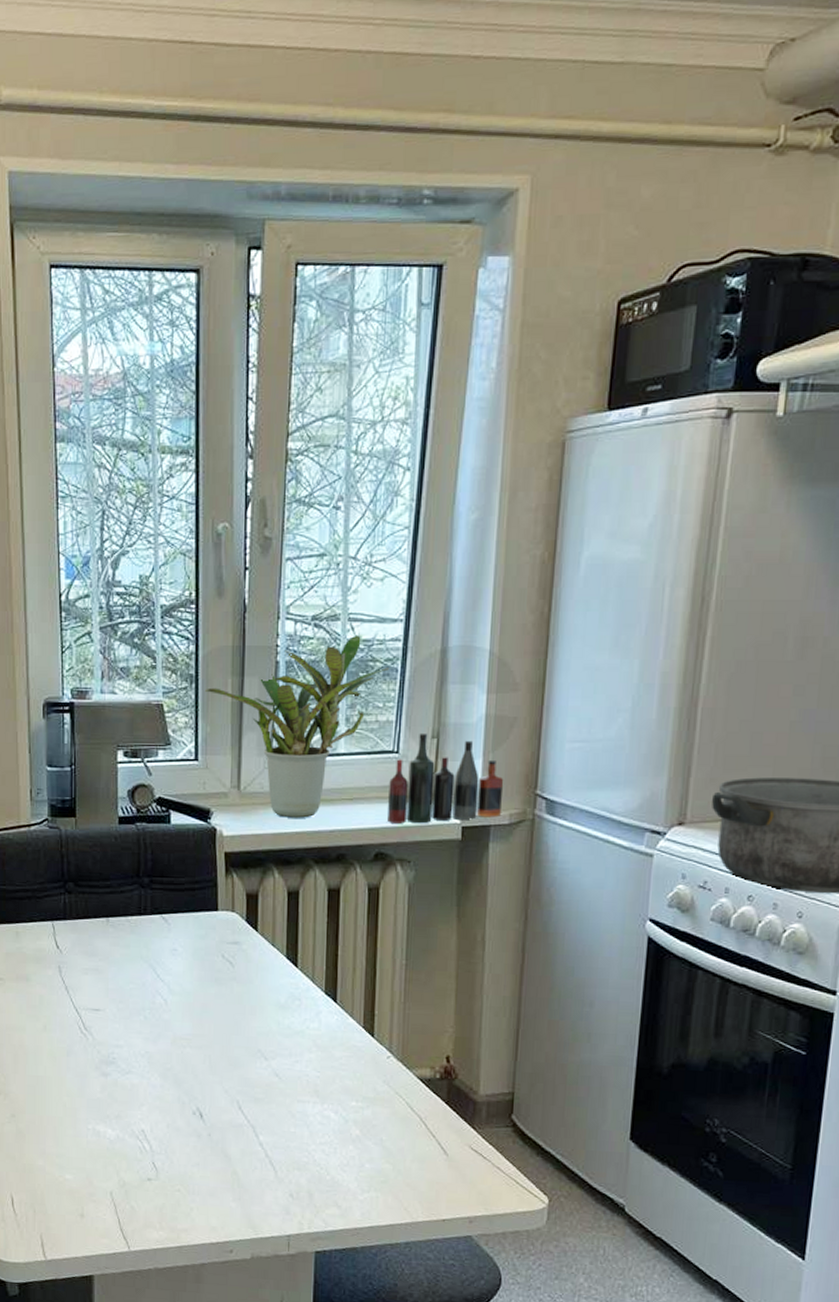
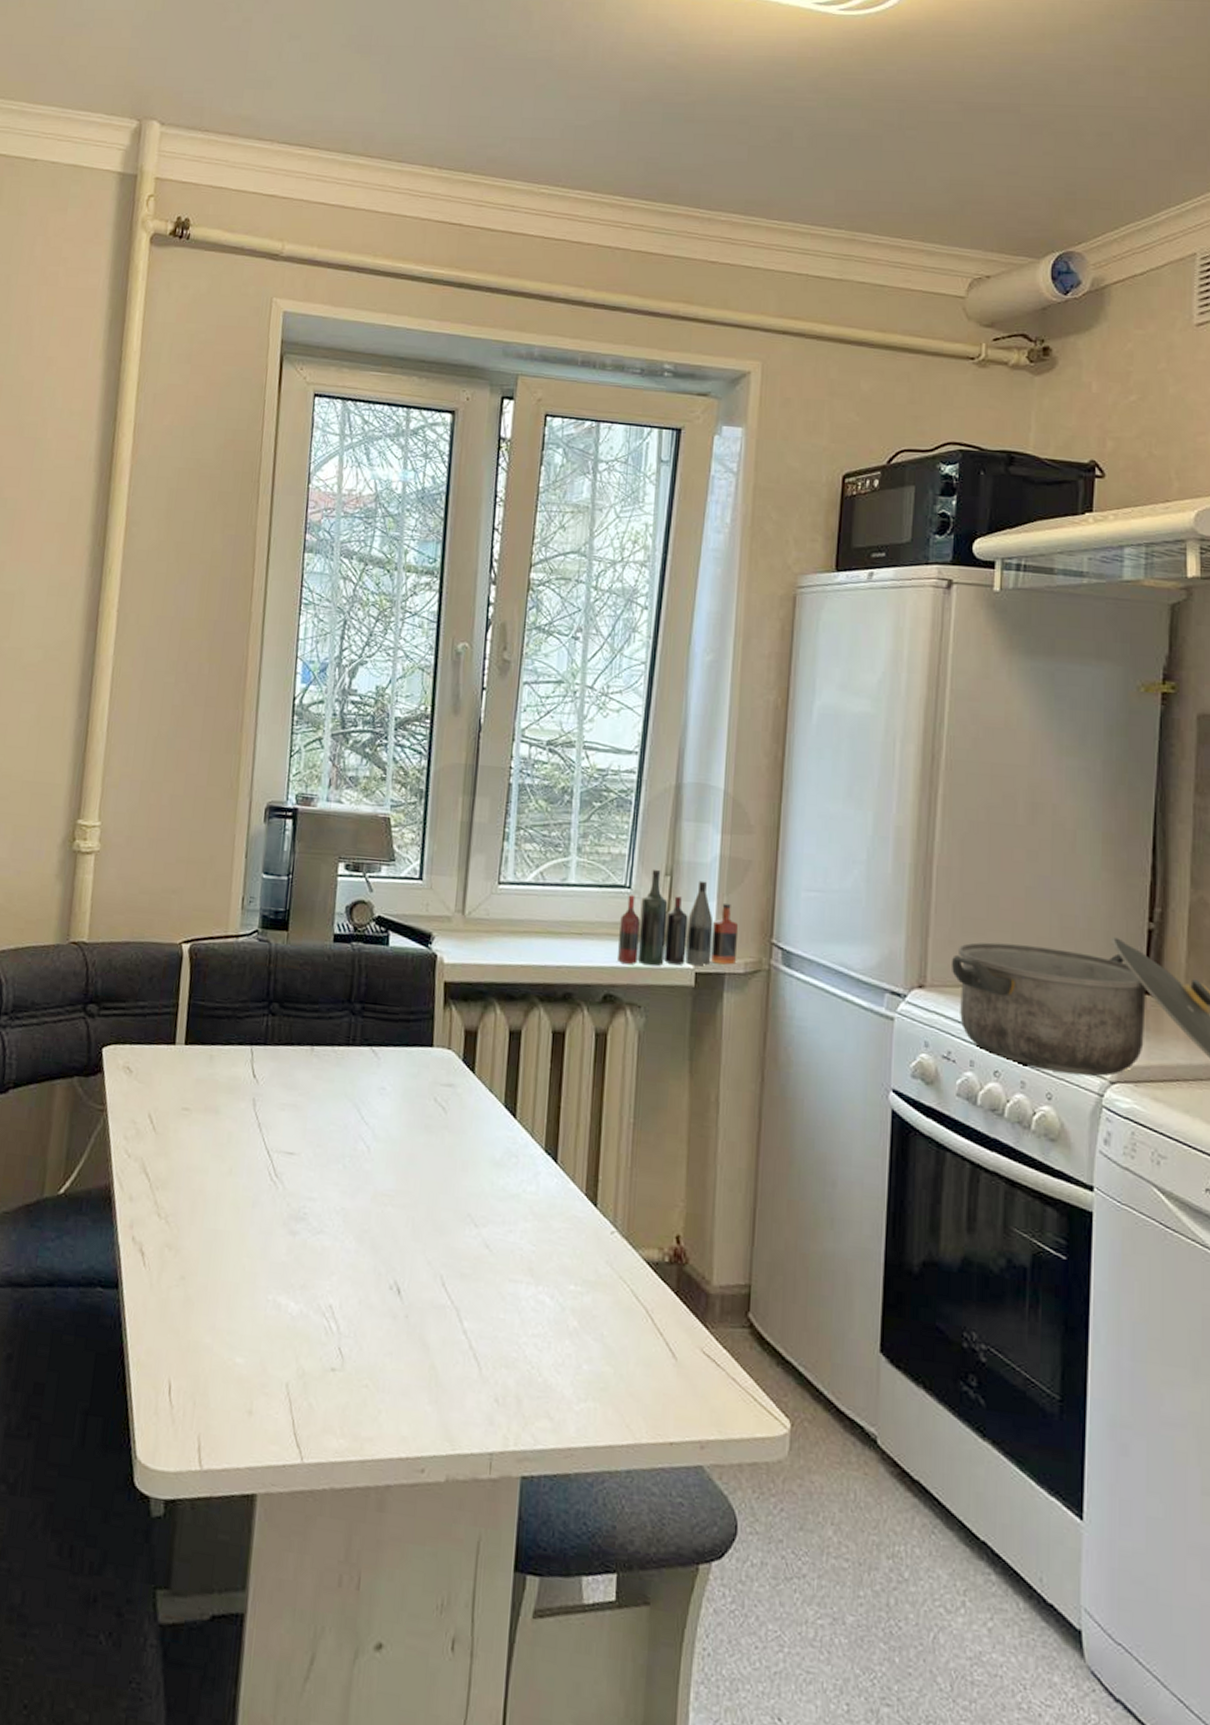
potted plant: present [205,635,389,819] -> none [435,763,623,951]

